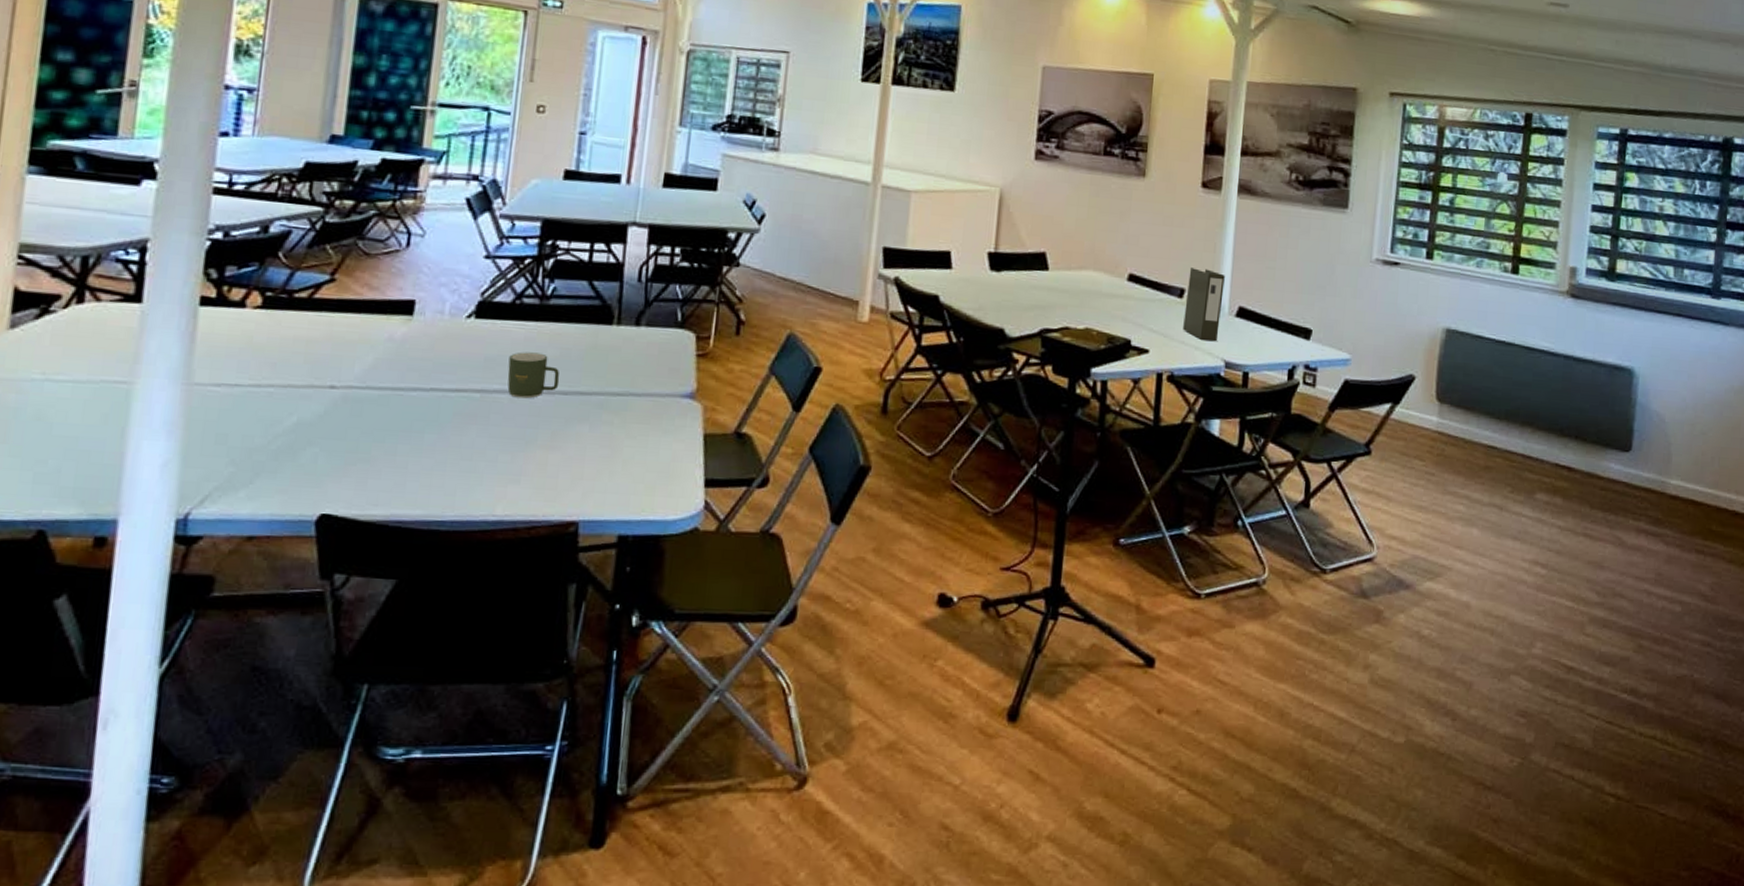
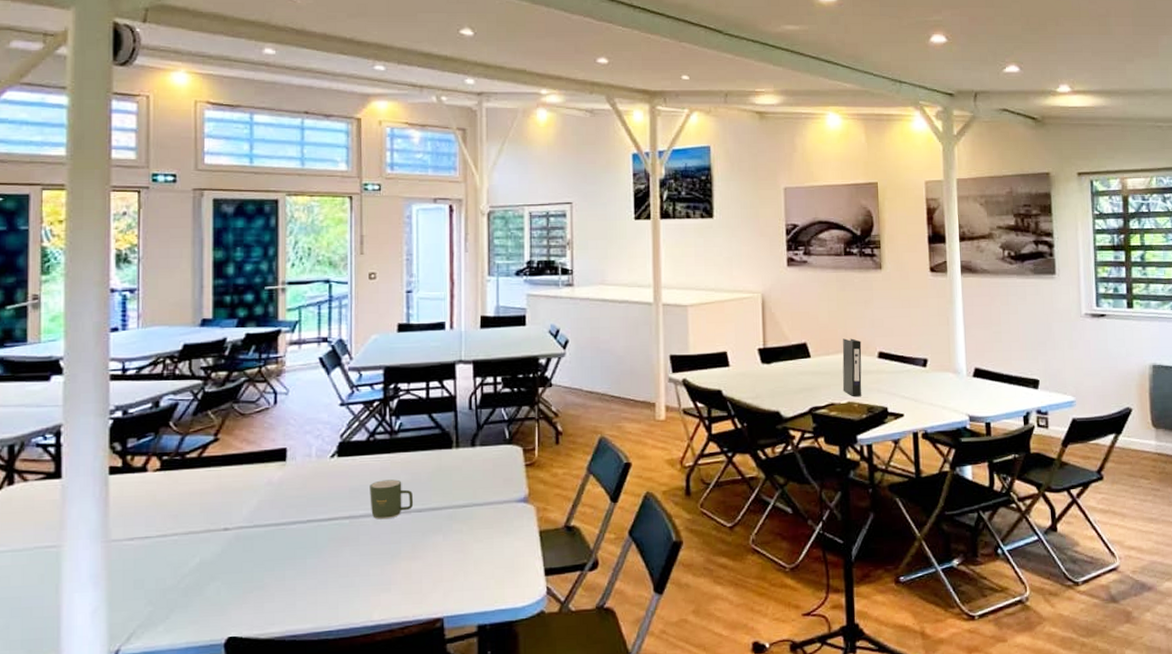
binder: none [1081,253,1110,323] -> present [842,338,862,396]
binder: present [1183,268,1225,342] -> none [929,340,961,401]

